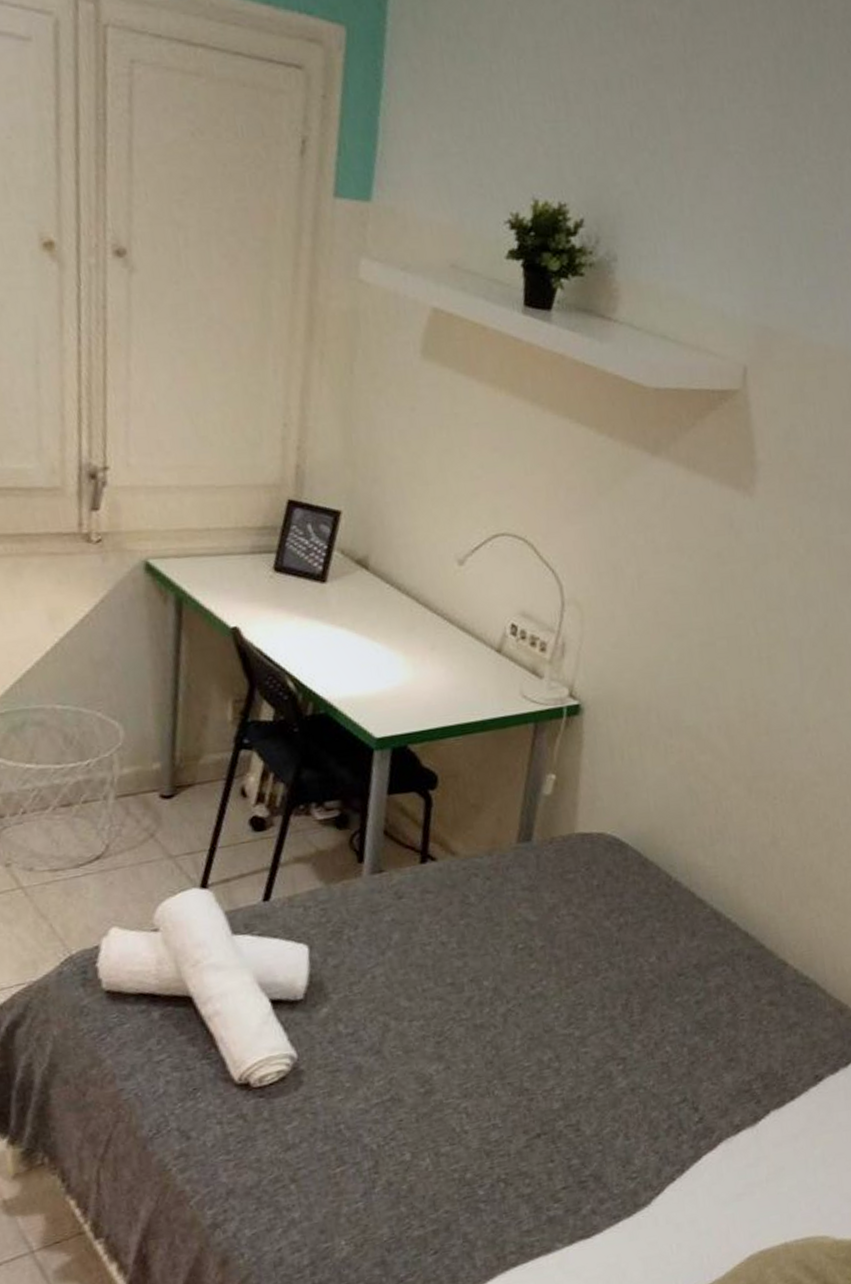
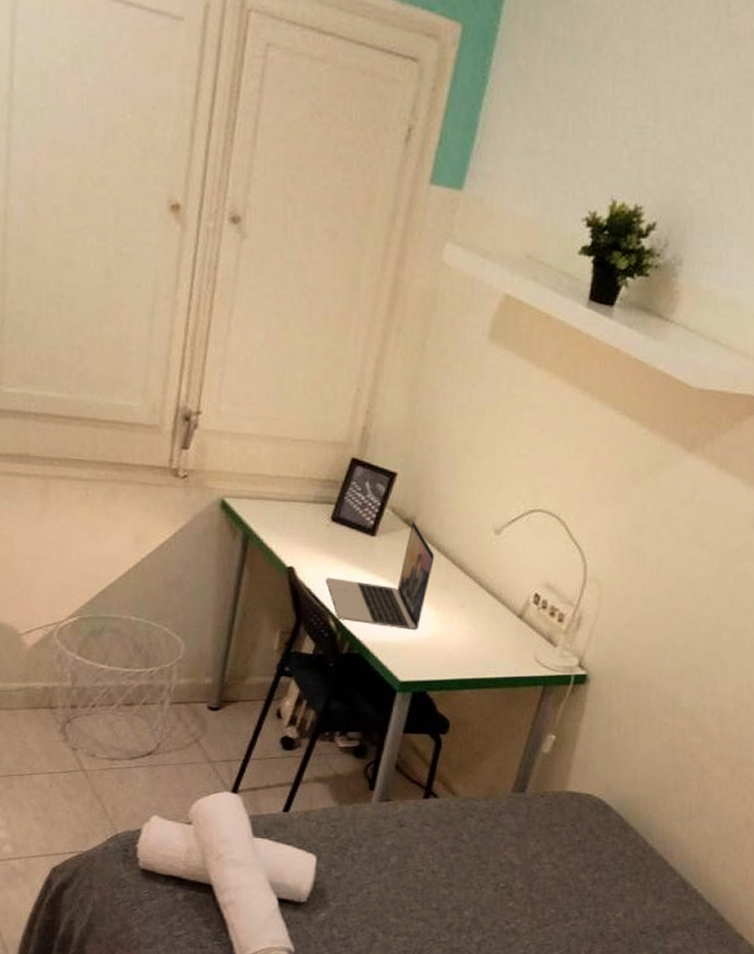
laptop: none [276,561,396,681] -> present [326,521,435,631]

